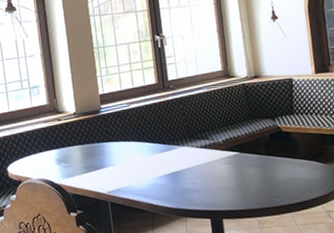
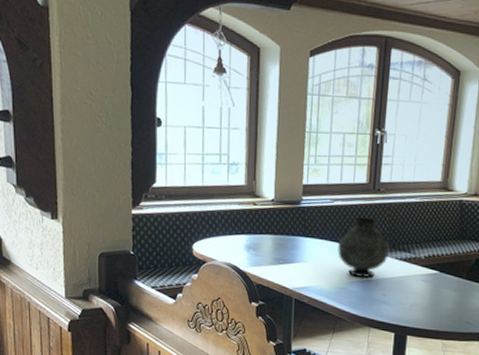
vase: none [141,113,190,171] -> present [338,217,391,277]

